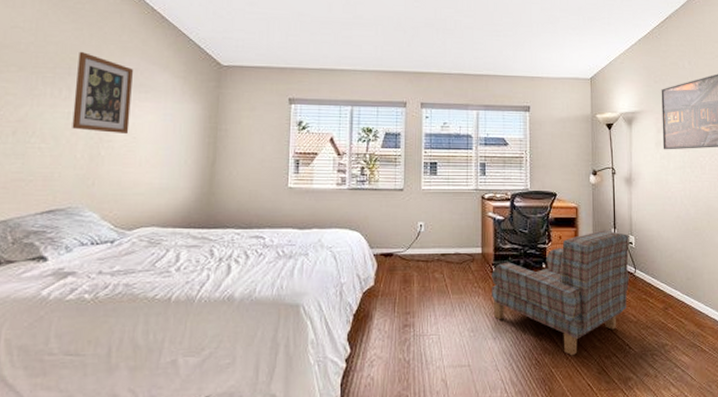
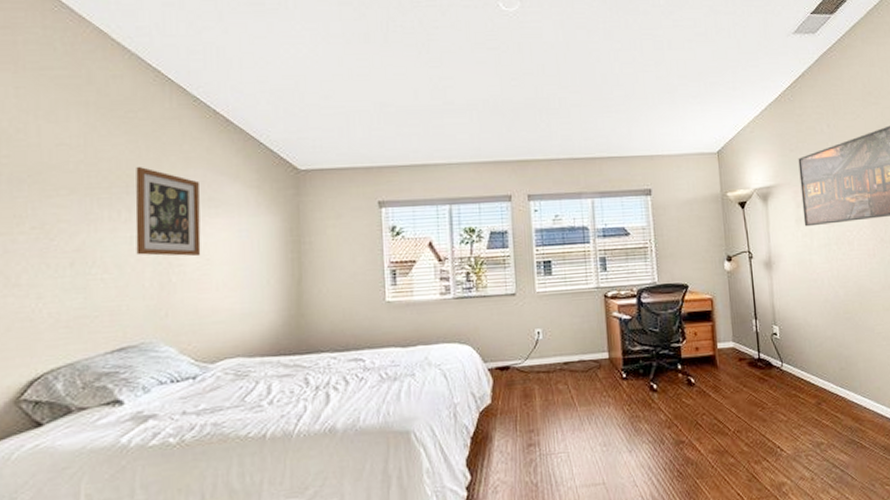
armchair: present [492,230,629,356] -> none [622,321,776,464]

